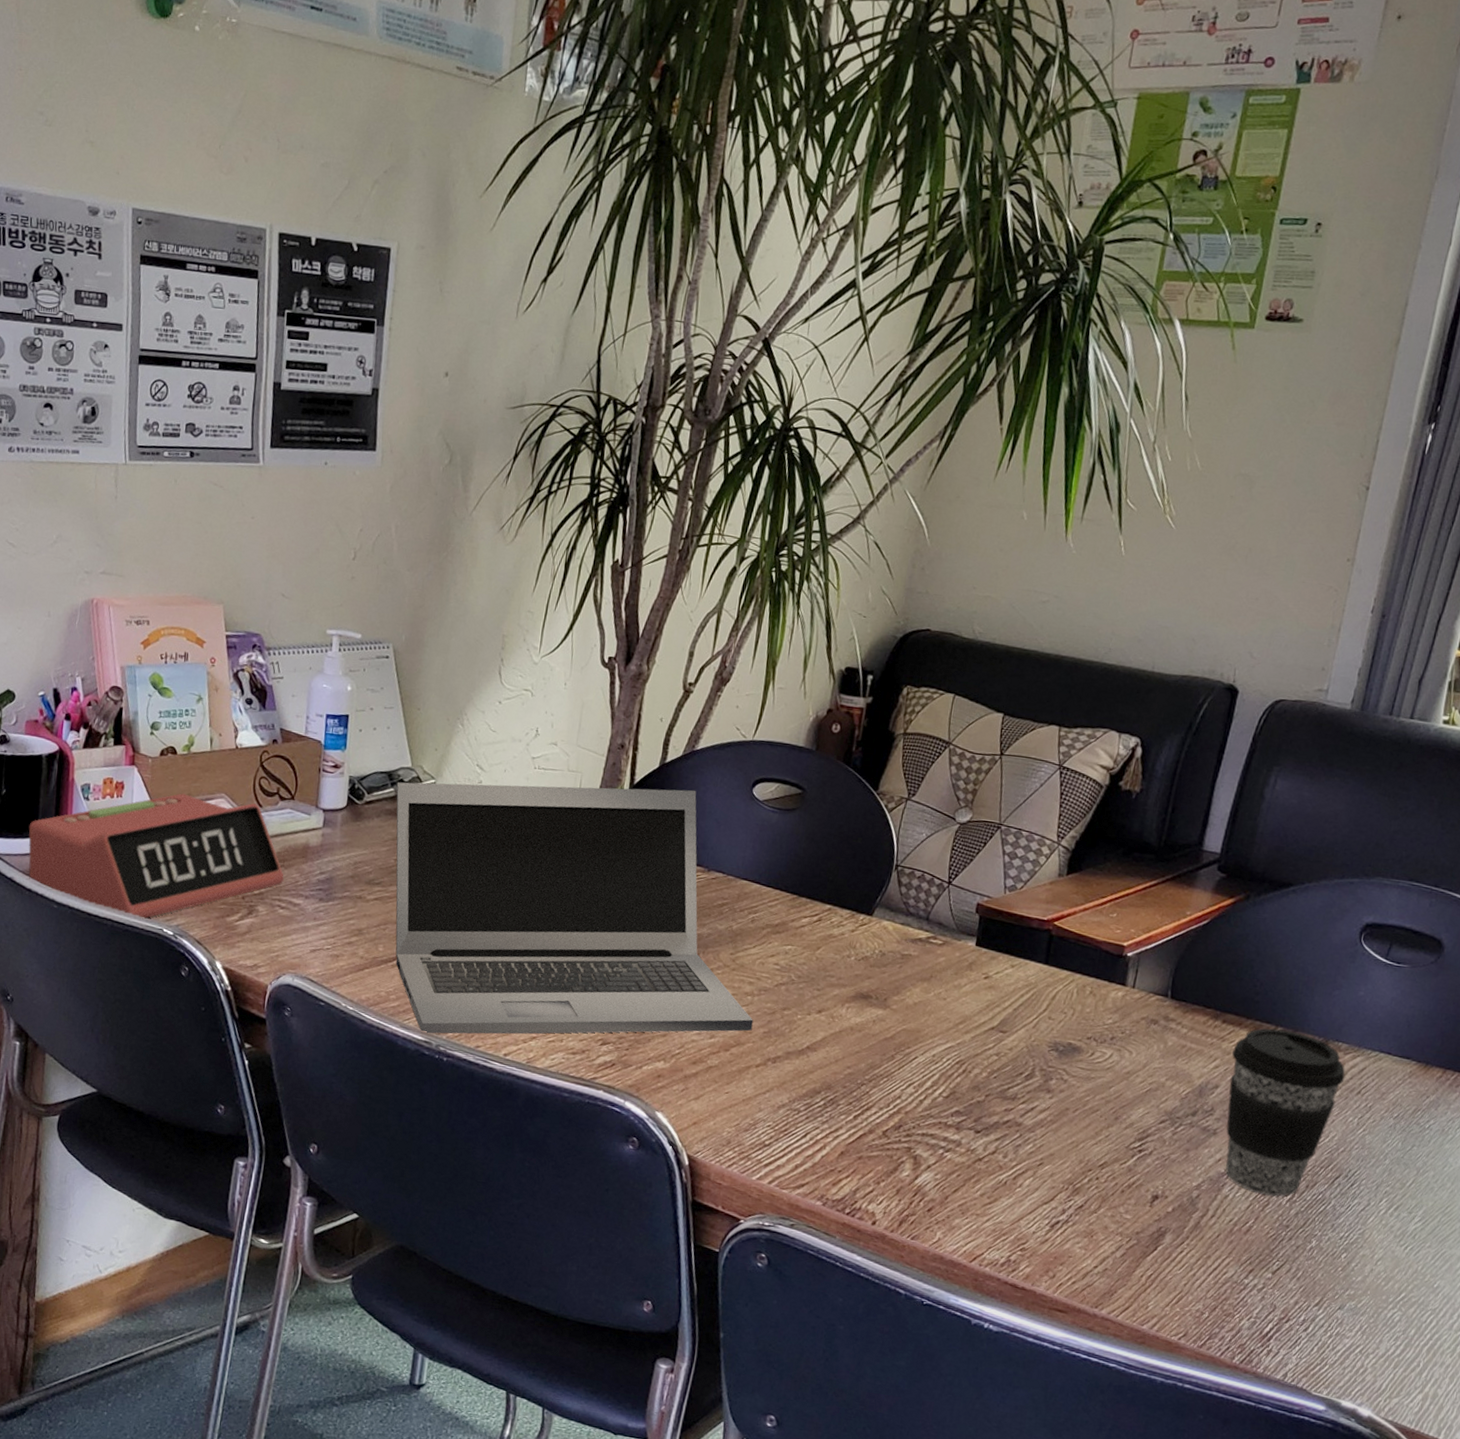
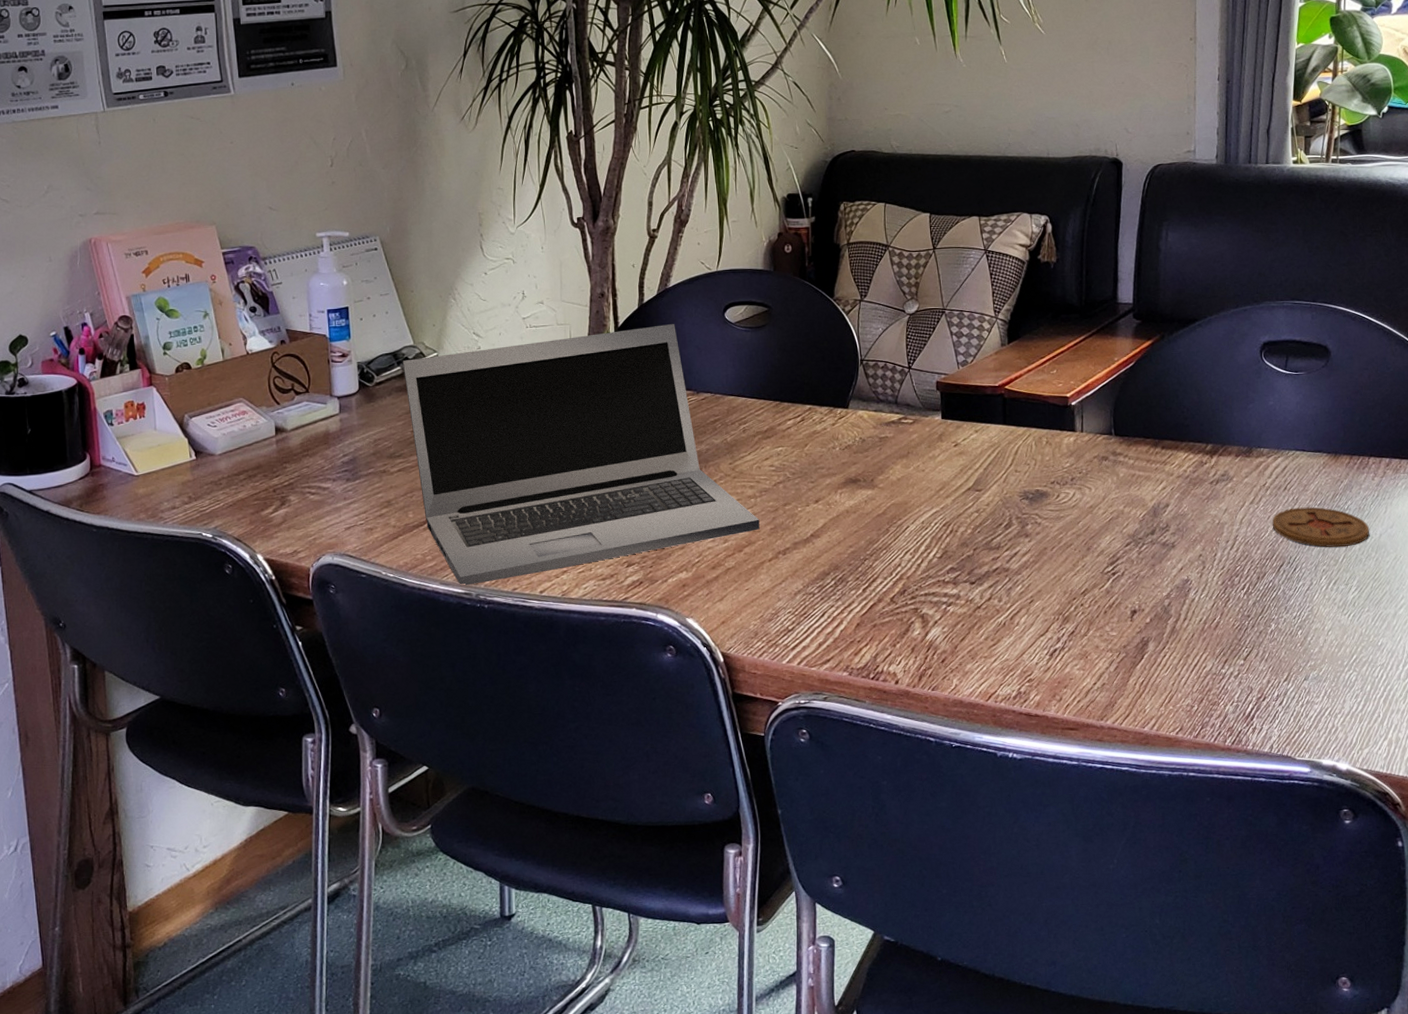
alarm clock: present [28,793,284,919] -> none [58,402,310,528]
coffee cup: present [1225,1028,1346,1196] -> none [1175,445,1272,592]
coaster: none [1335,1115,1451,1171] -> present [1272,507,1370,548]

